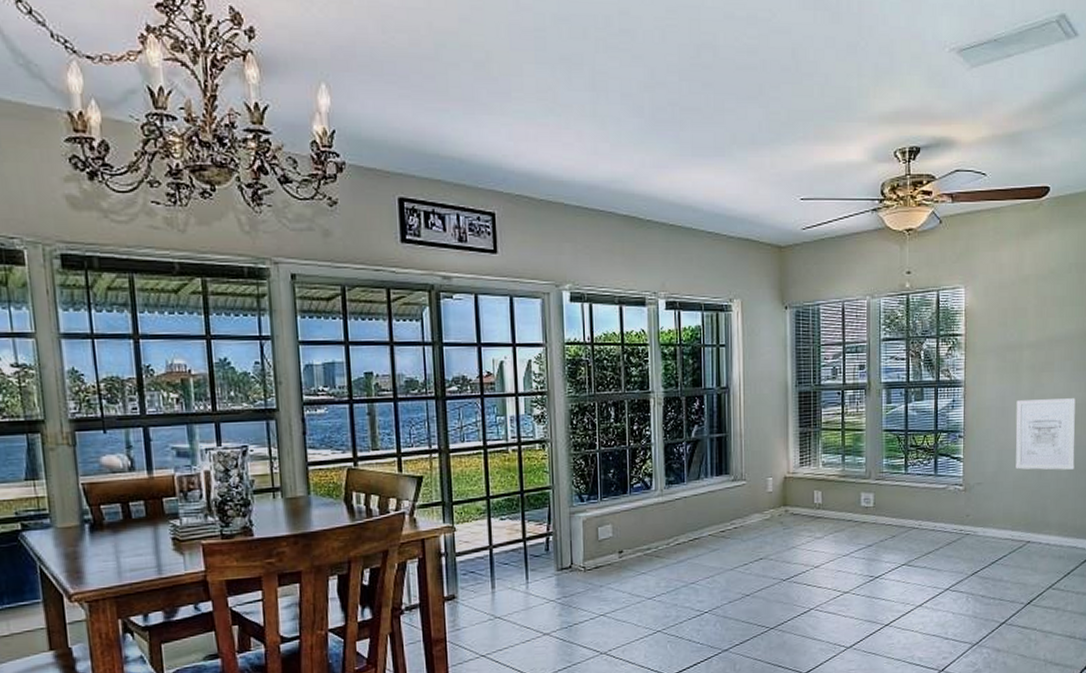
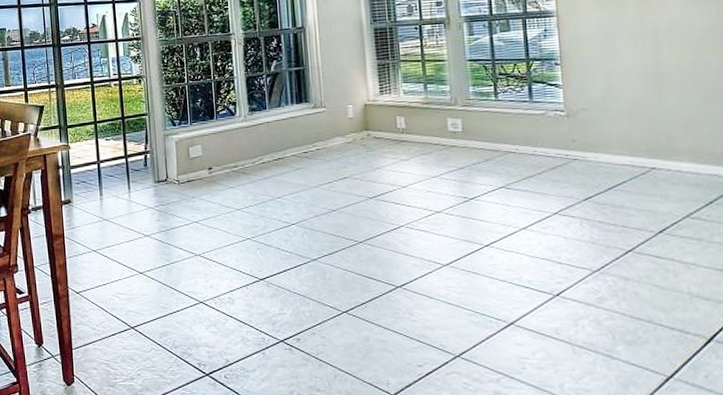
wall art: present [1015,398,1076,470] -> none [622,22,705,95]

